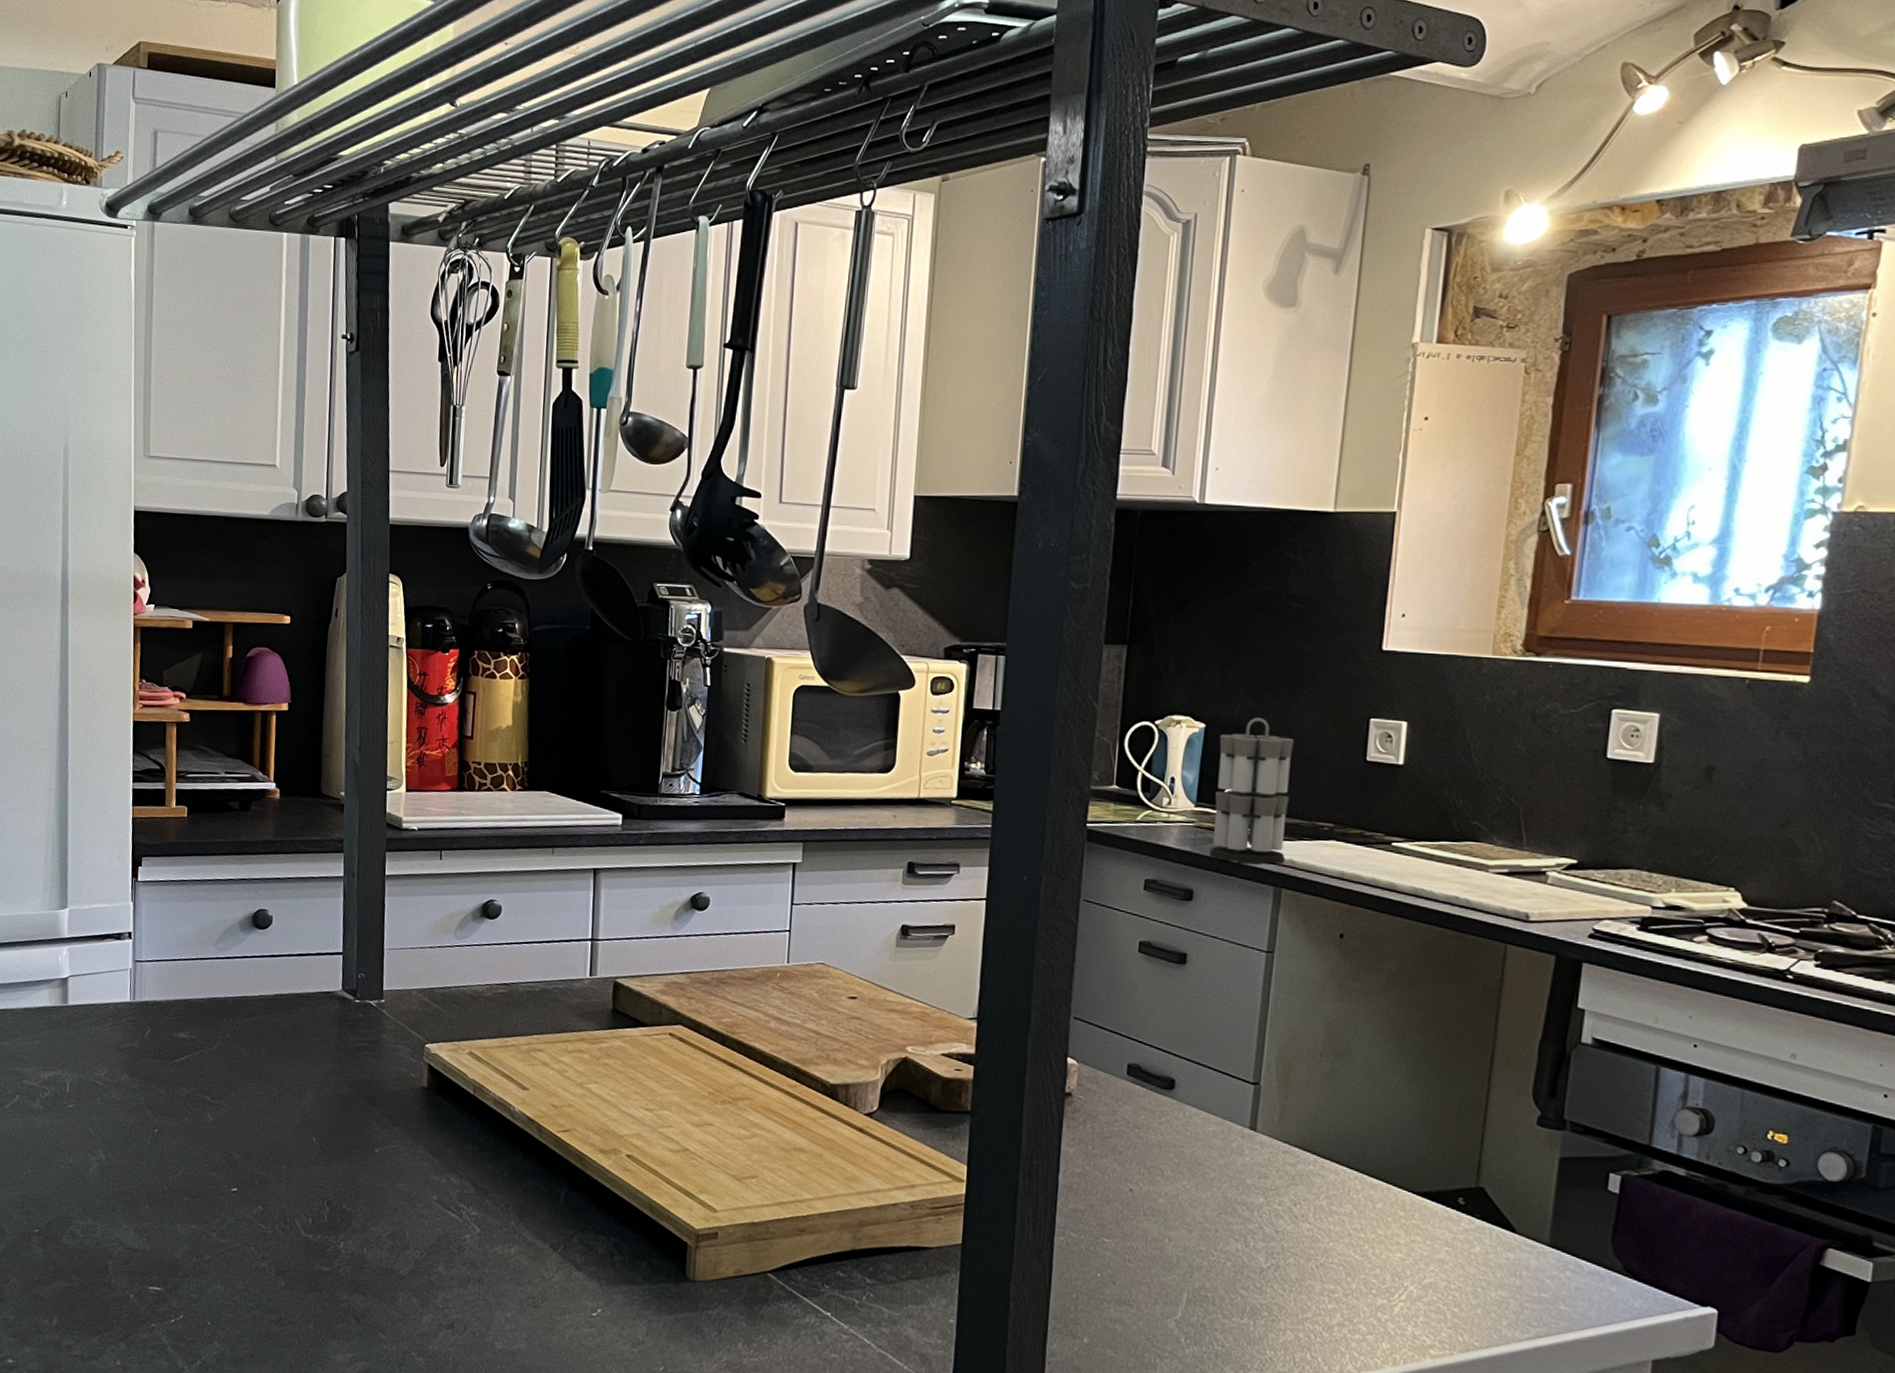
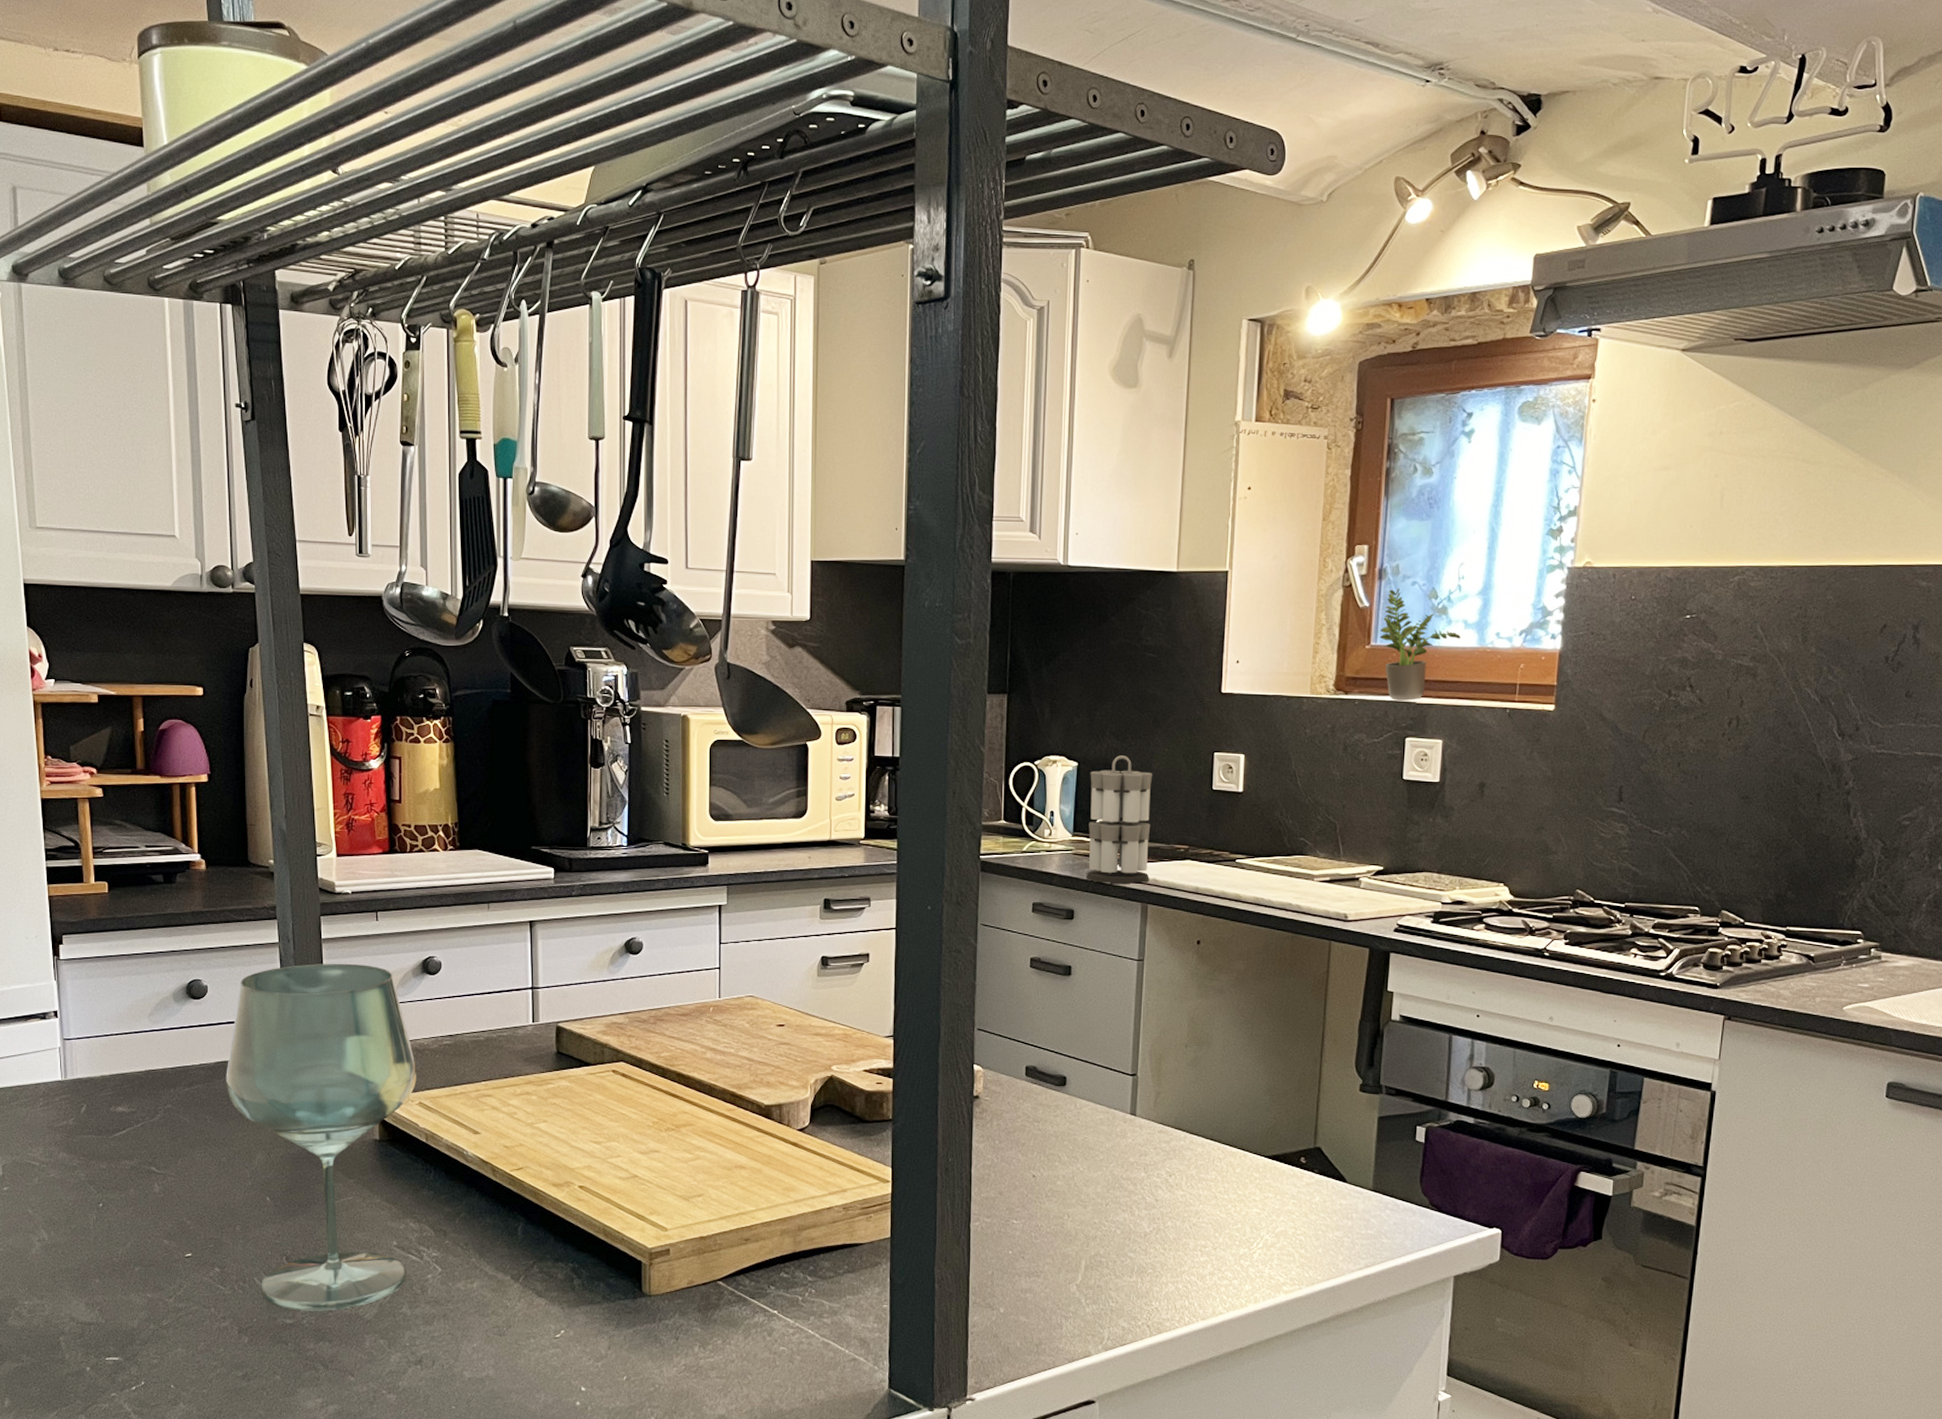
wine glass: none [282,900,470,1262] -> present [226,963,417,1311]
potted plant: none [1582,534,1688,666] -> present [1379,588,1461,701]

